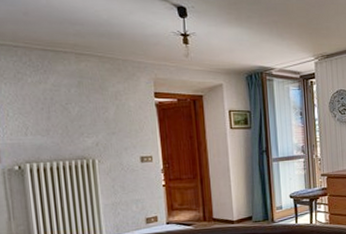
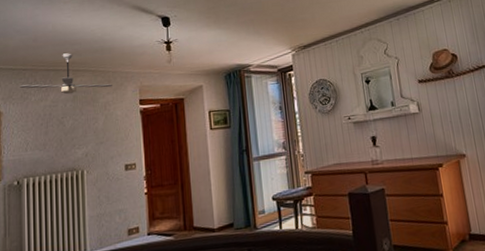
ceiling fan: none [10,33,123,79] -> present [19,53,112,95]

